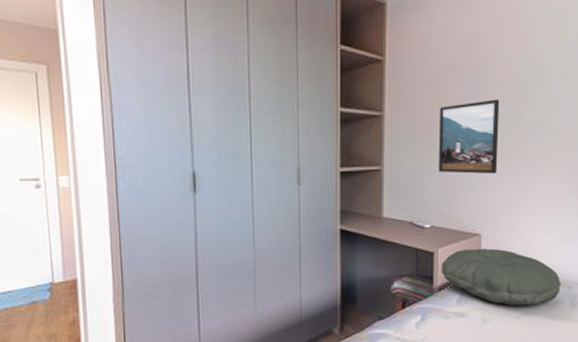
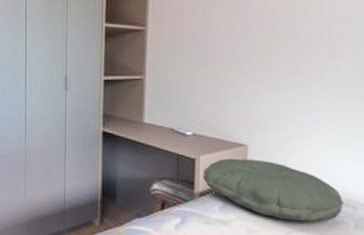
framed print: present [439,99,500,174] -> none [202,12,271,86]

